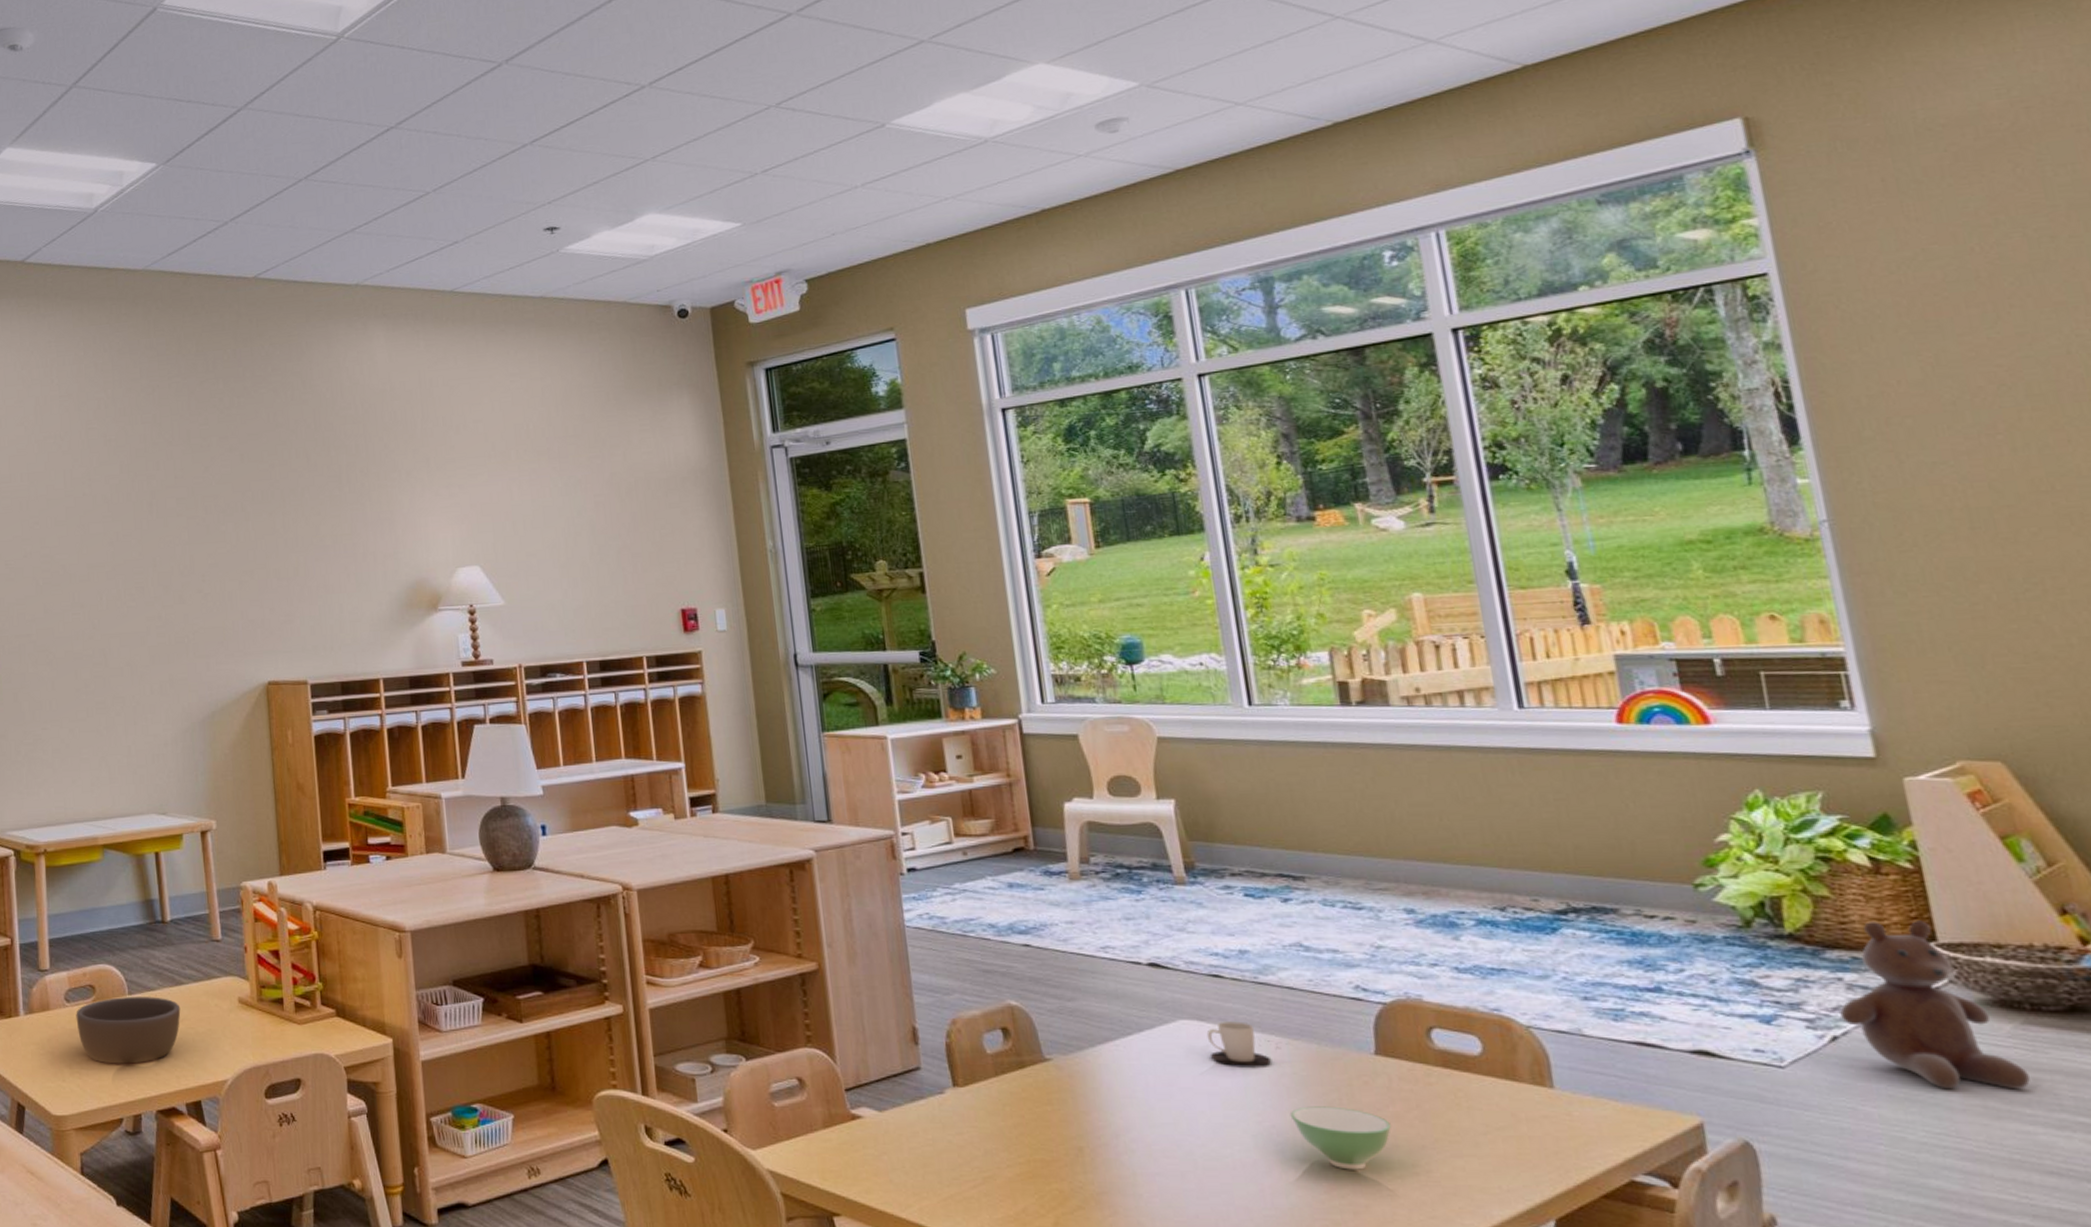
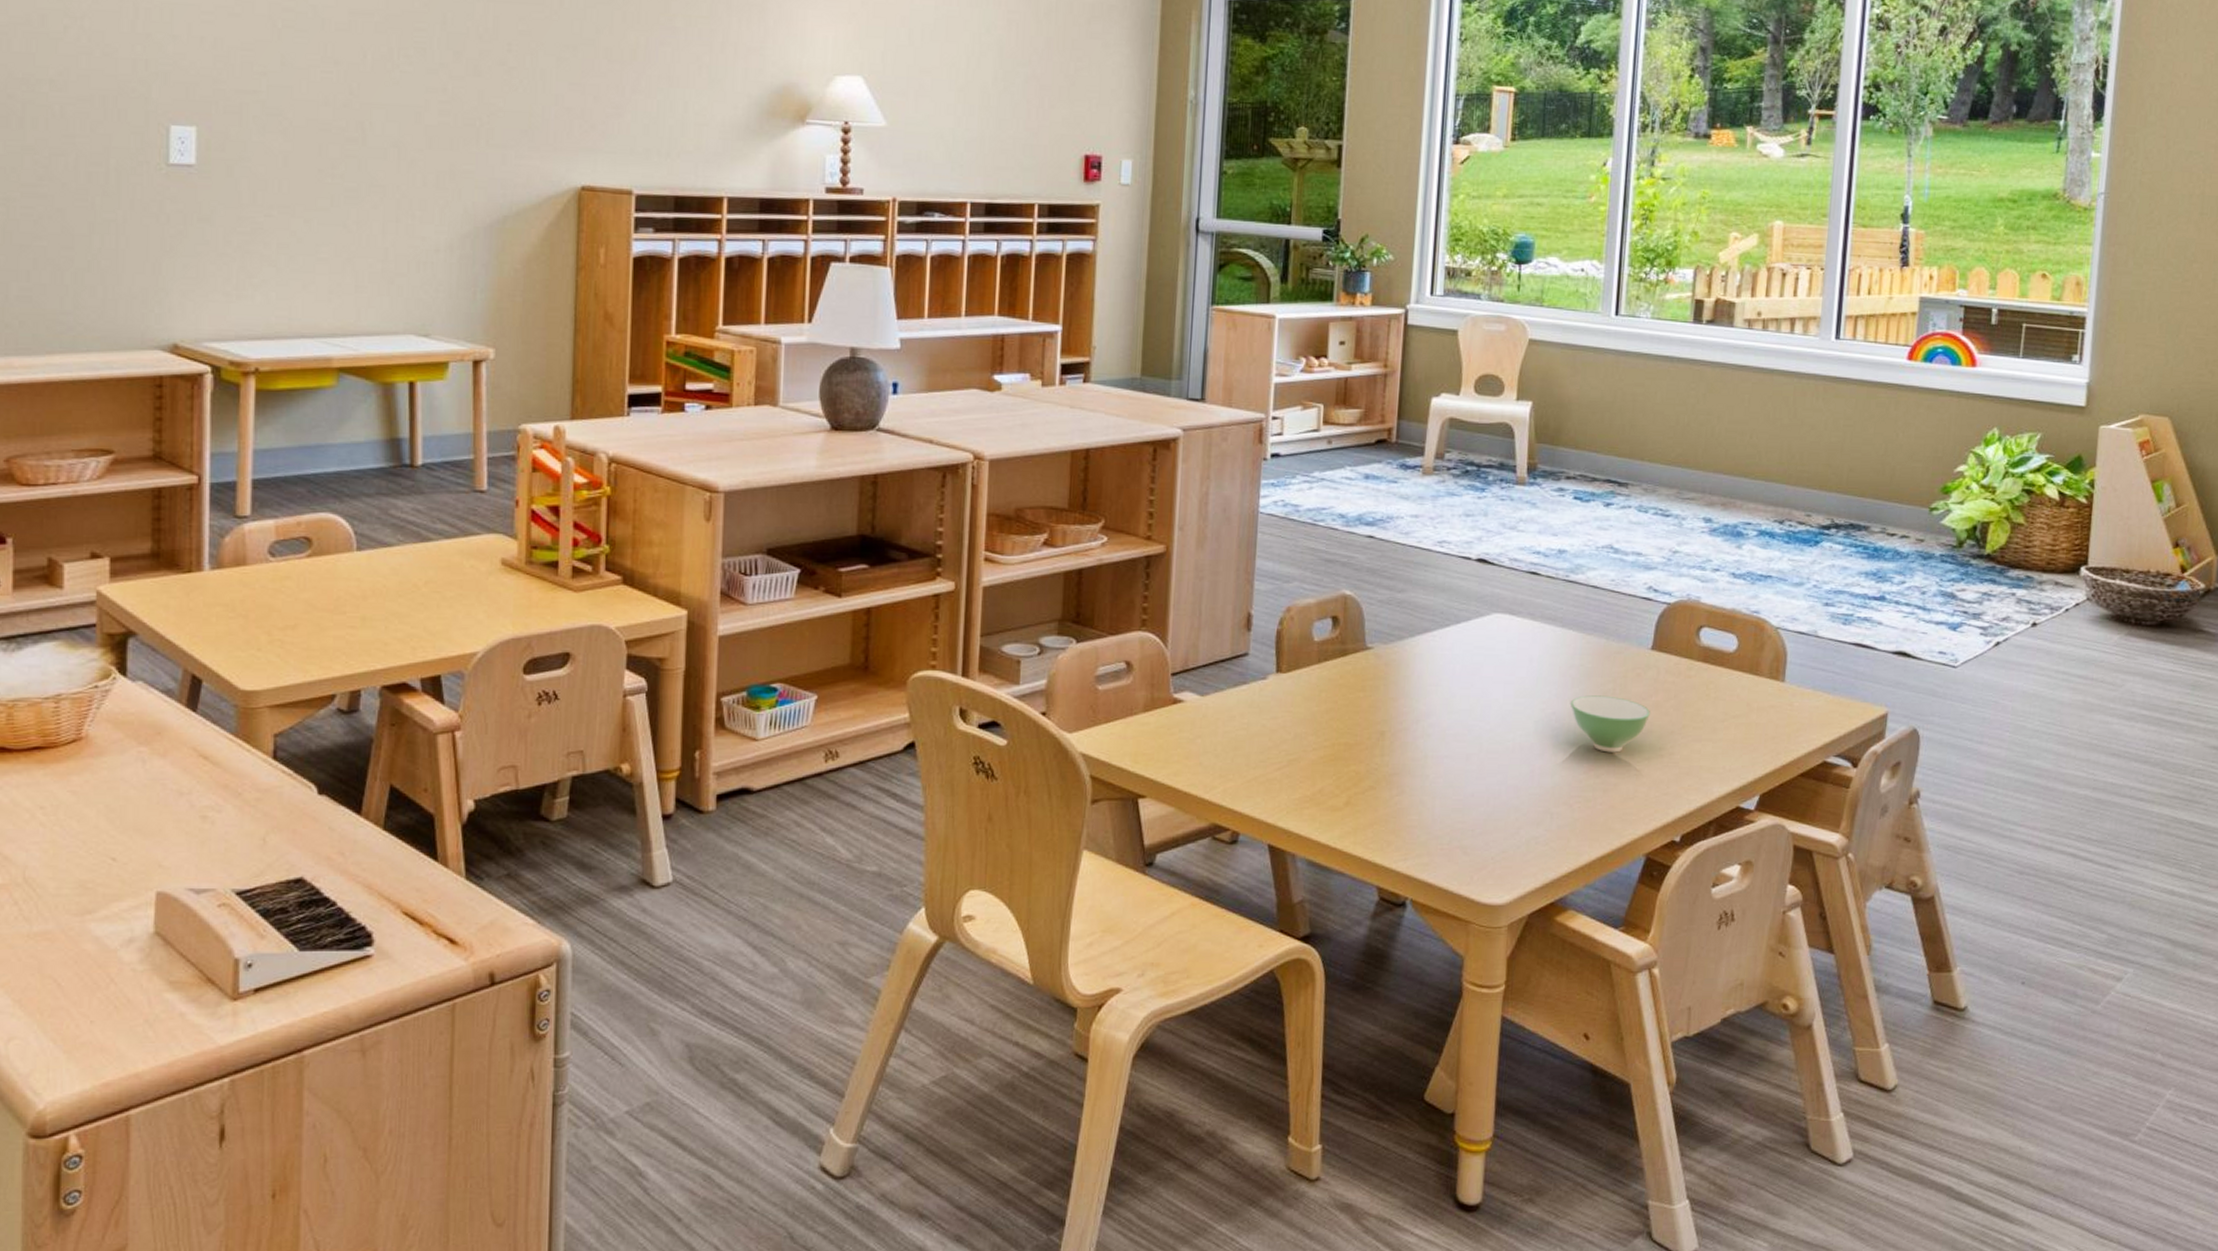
wooden bowl: present [76,997,181,1064] -> none [282,553,425,632]
cup: present [1206,1021,1272,1066] -> none [1513,616,1566,658]
teddy bear: present [1840,920,2030,1090] -> none [2006,547,2120,688]

